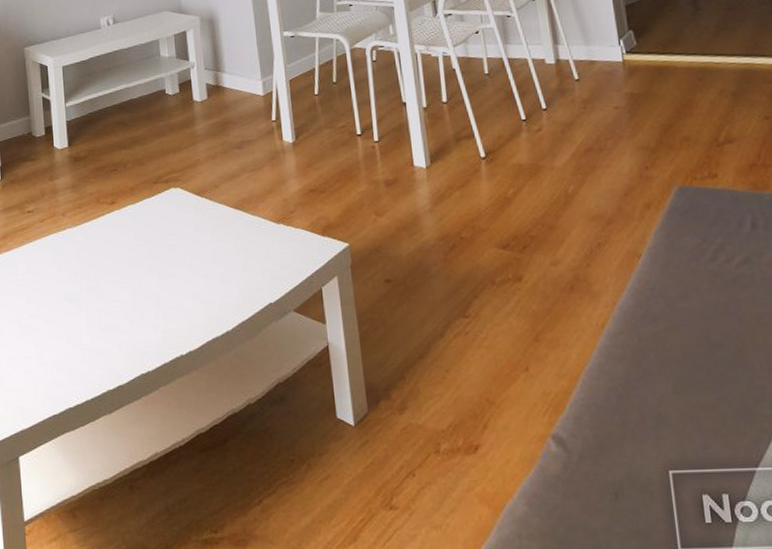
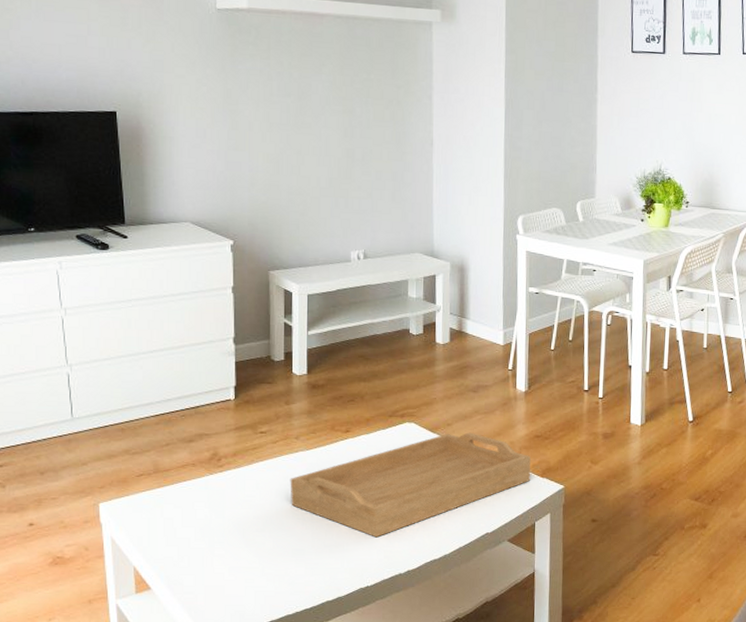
serving tray: none [60,192,311,316] -> present [290,432,531,538]

